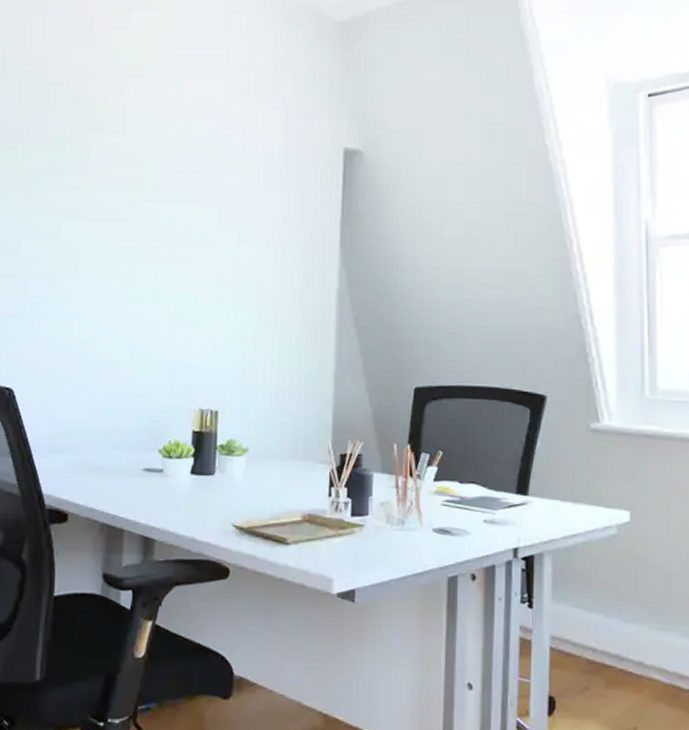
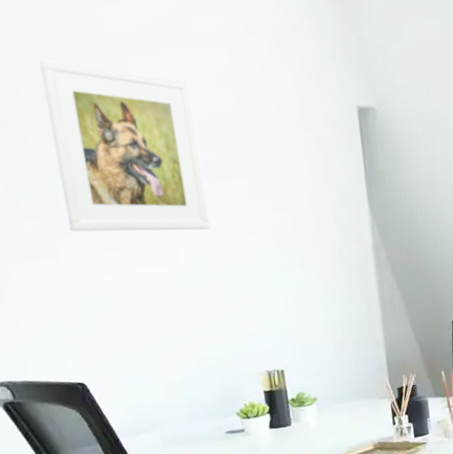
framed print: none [35,73,179,251] -> present [39,59,211,232]

